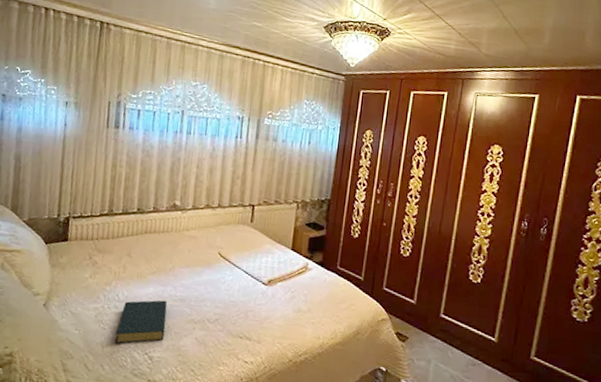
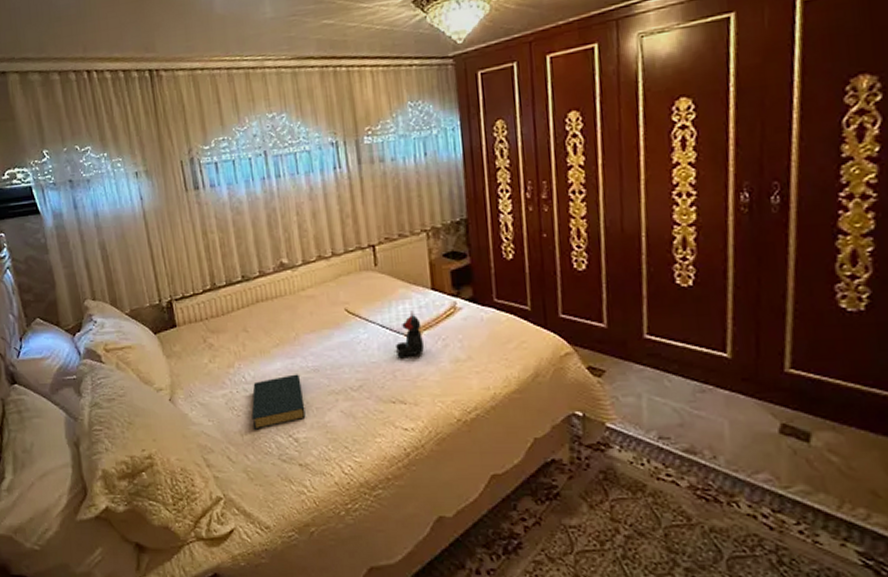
teddy bear: none [252,264,278,301] -> present [396,310,424,357]

